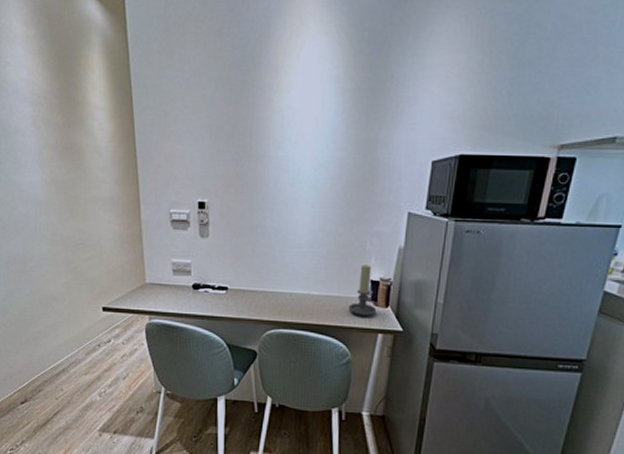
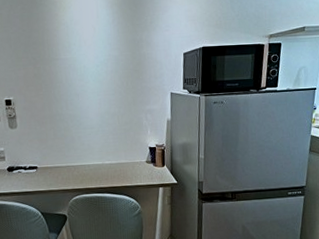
candle holder: present [348,264,377,316] -> none [134,135,156,176]

